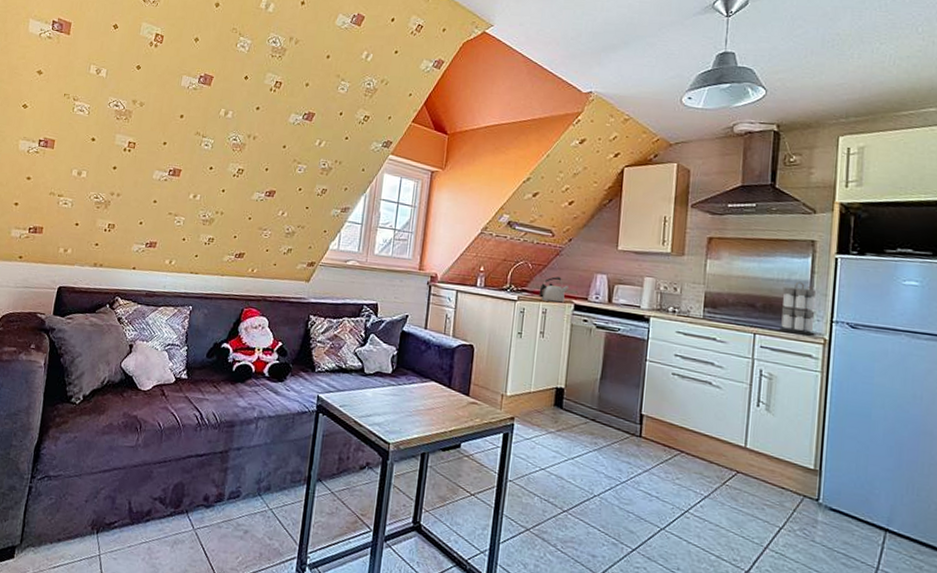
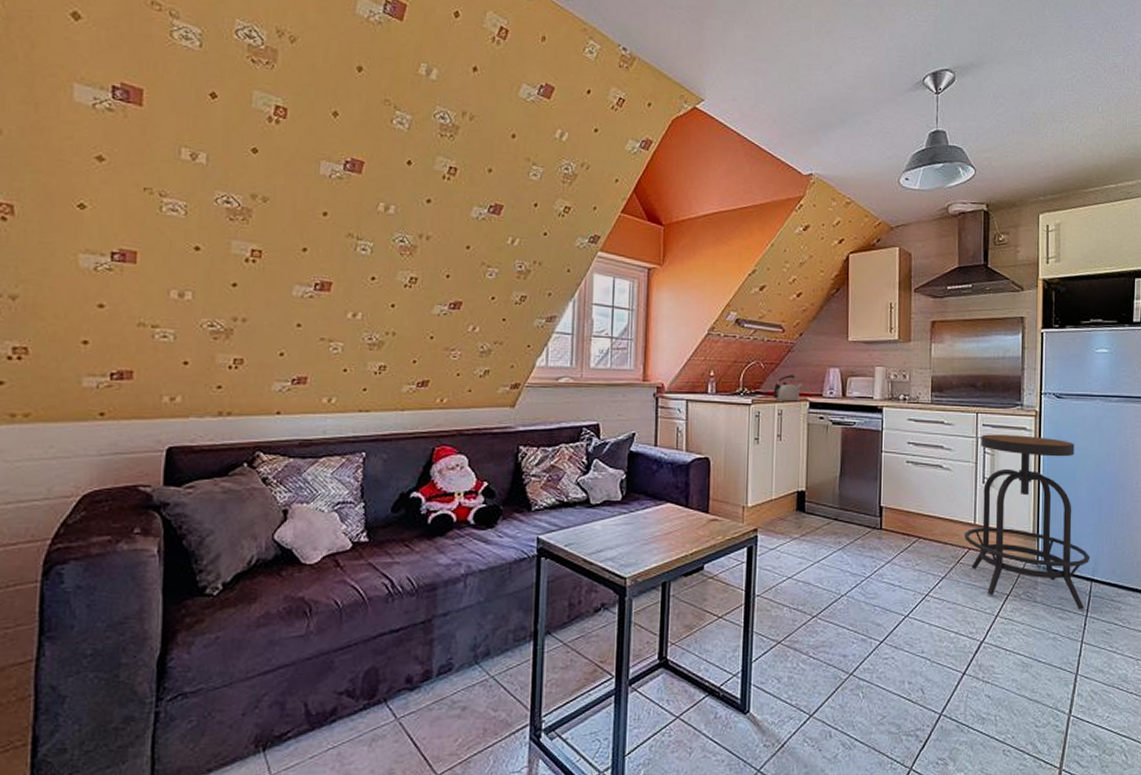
bar stool: none [733,356,886,561] -> present [965,434,1090,610]
spice rack: present [779,281,817,336] -> none [998,358,1028,409]

